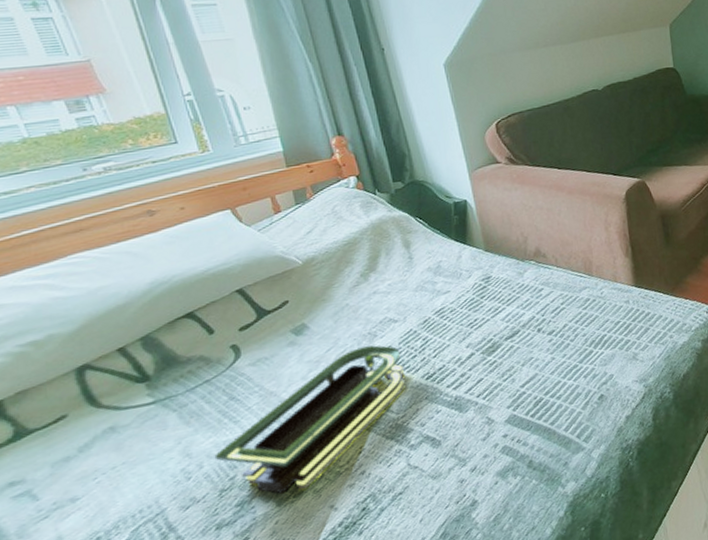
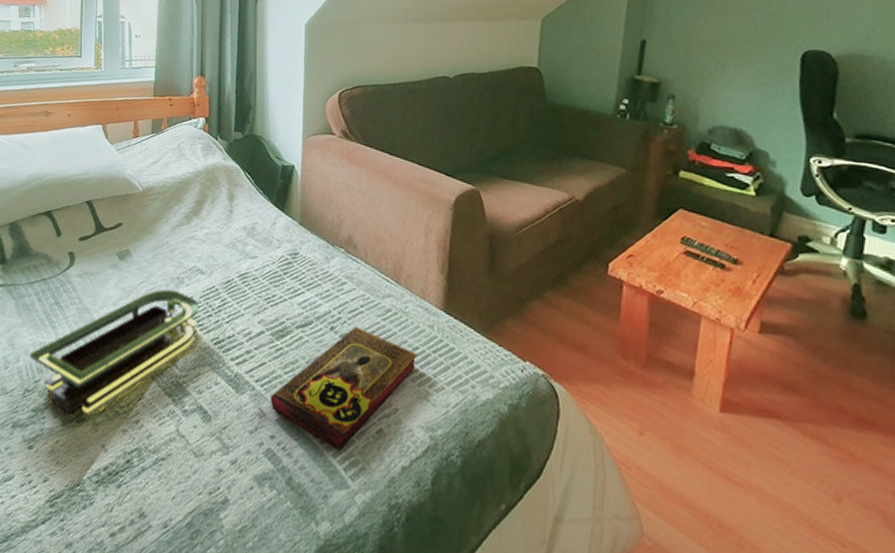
book: none [494,321,621,425] -> present [270,326,418,451]

